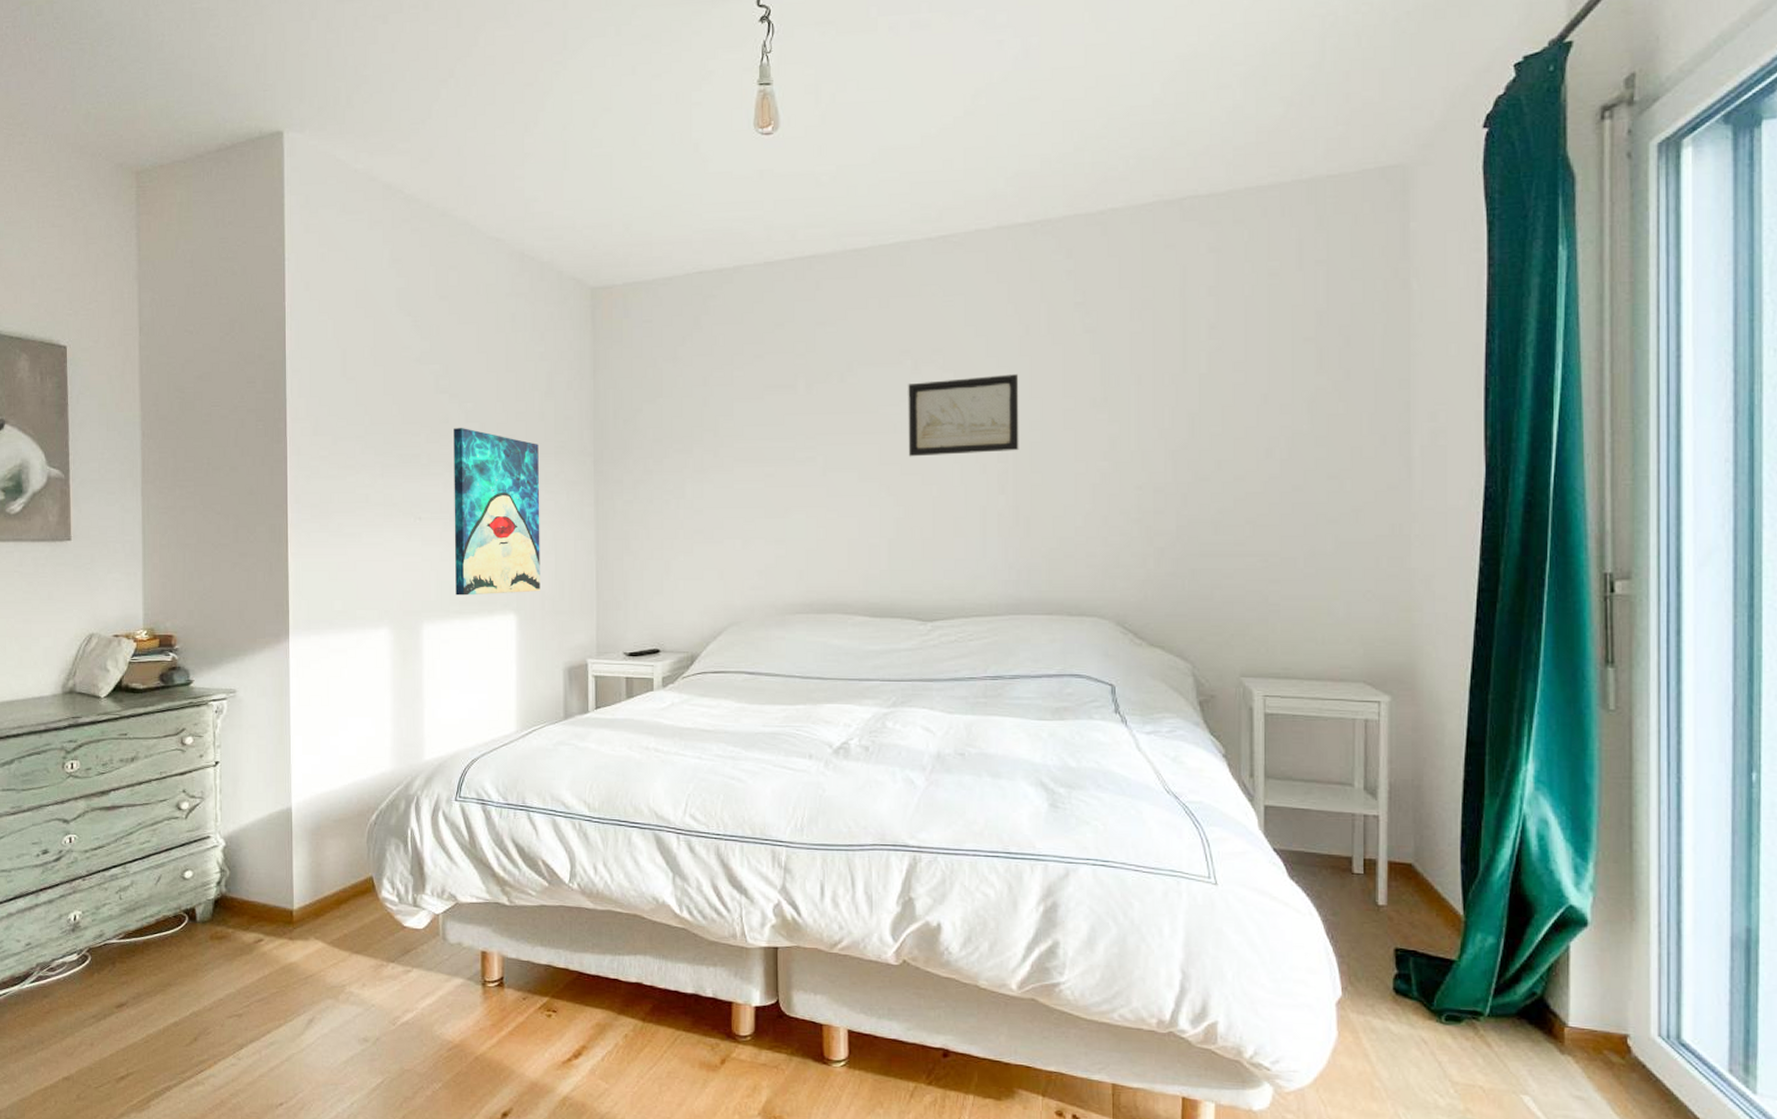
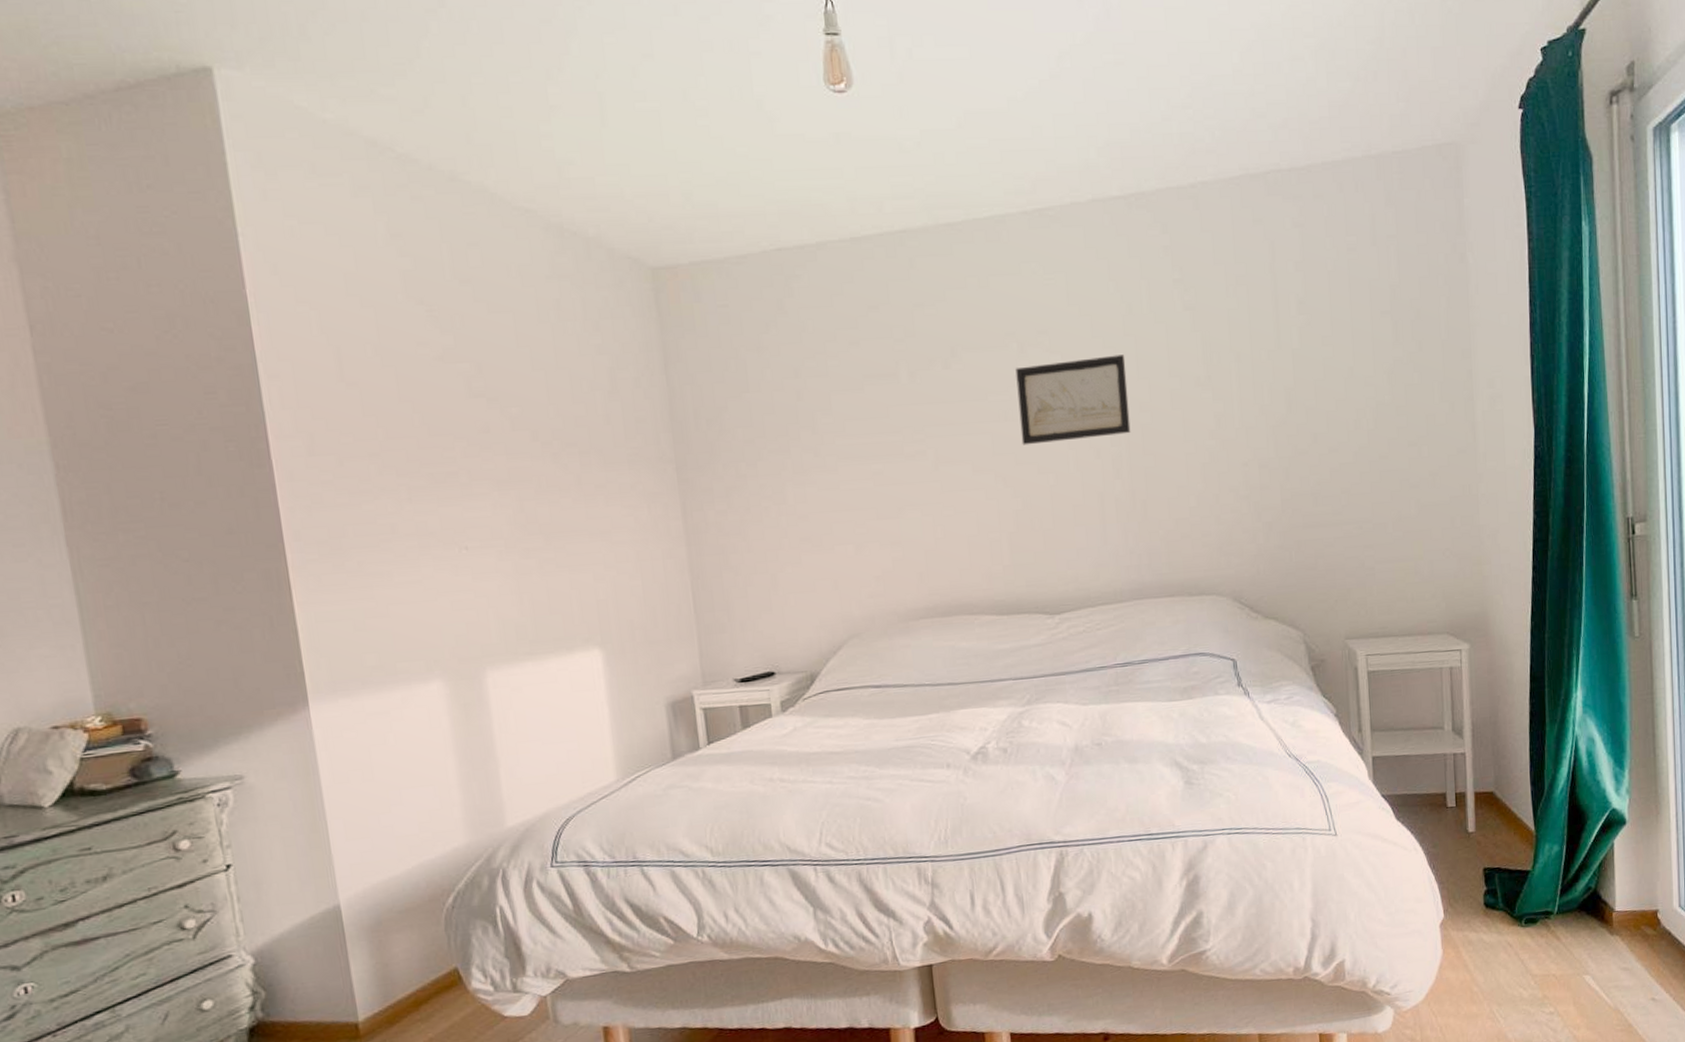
wall art: present [454,428,540,596] -> none [497,437,628,635]

